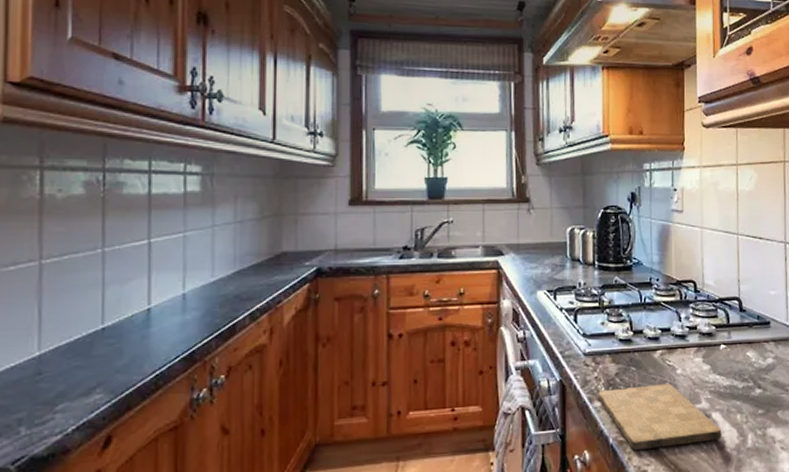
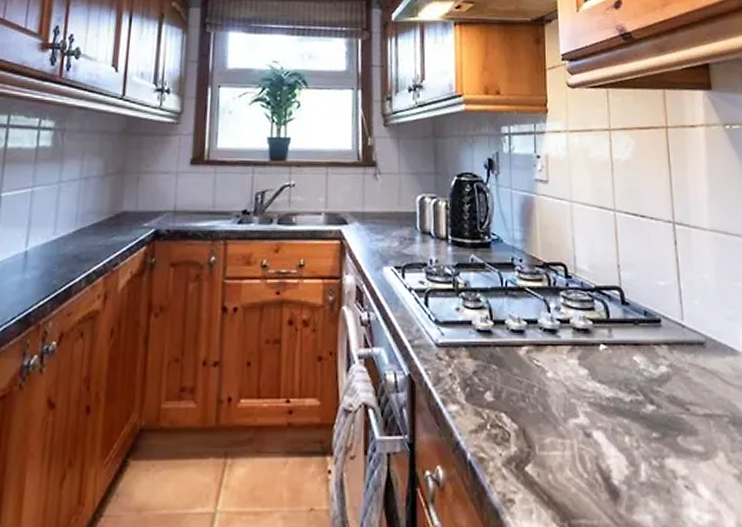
cutting board: present [598,384,722,451] -> none [453,389,606,473]

